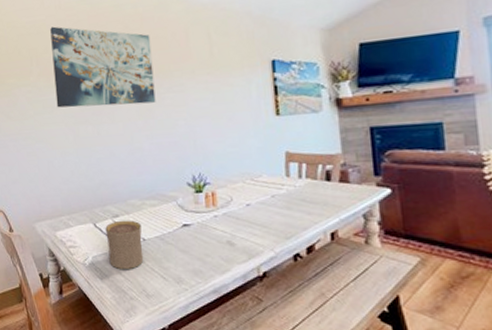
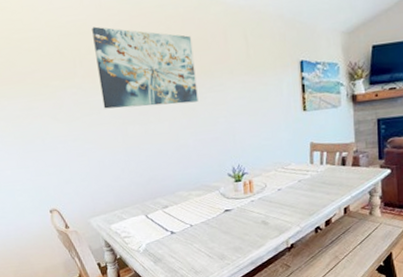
cup: present [105,220,144,269] -> none [156,209,192,253]

